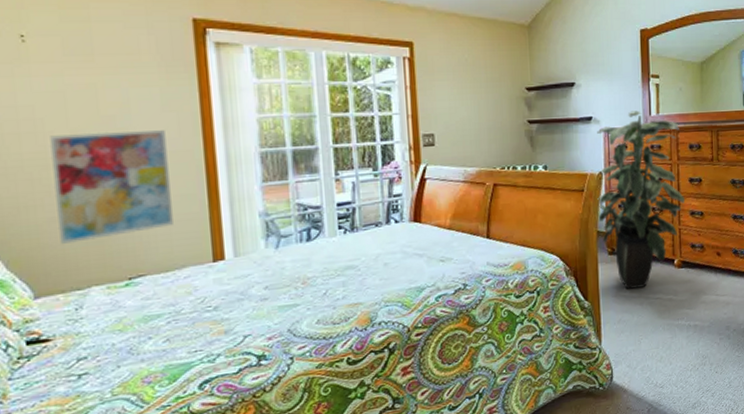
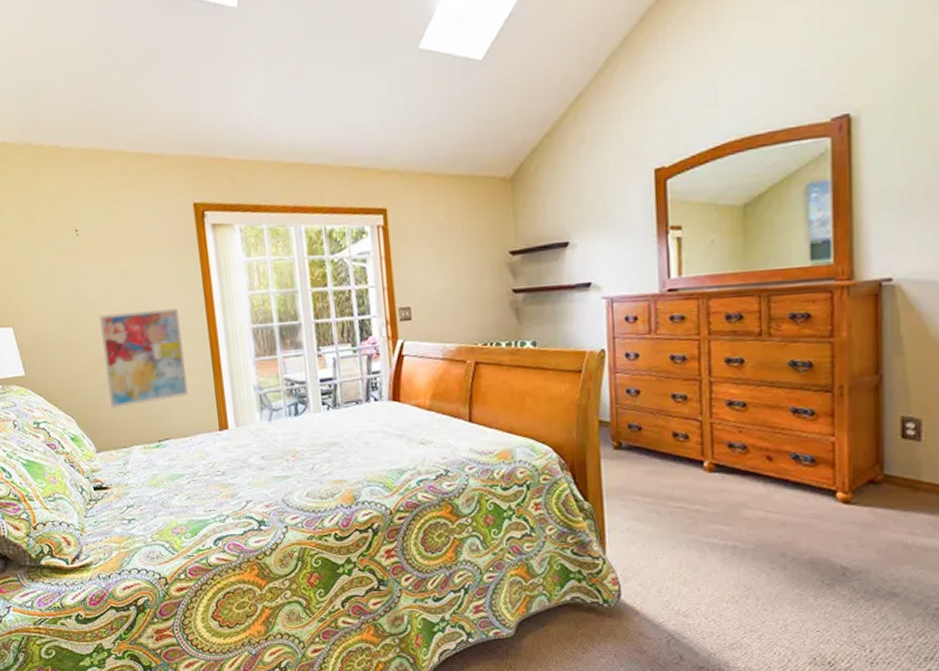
indoor plant: present [597,110,685,289] -> none [598,272,720,493]

